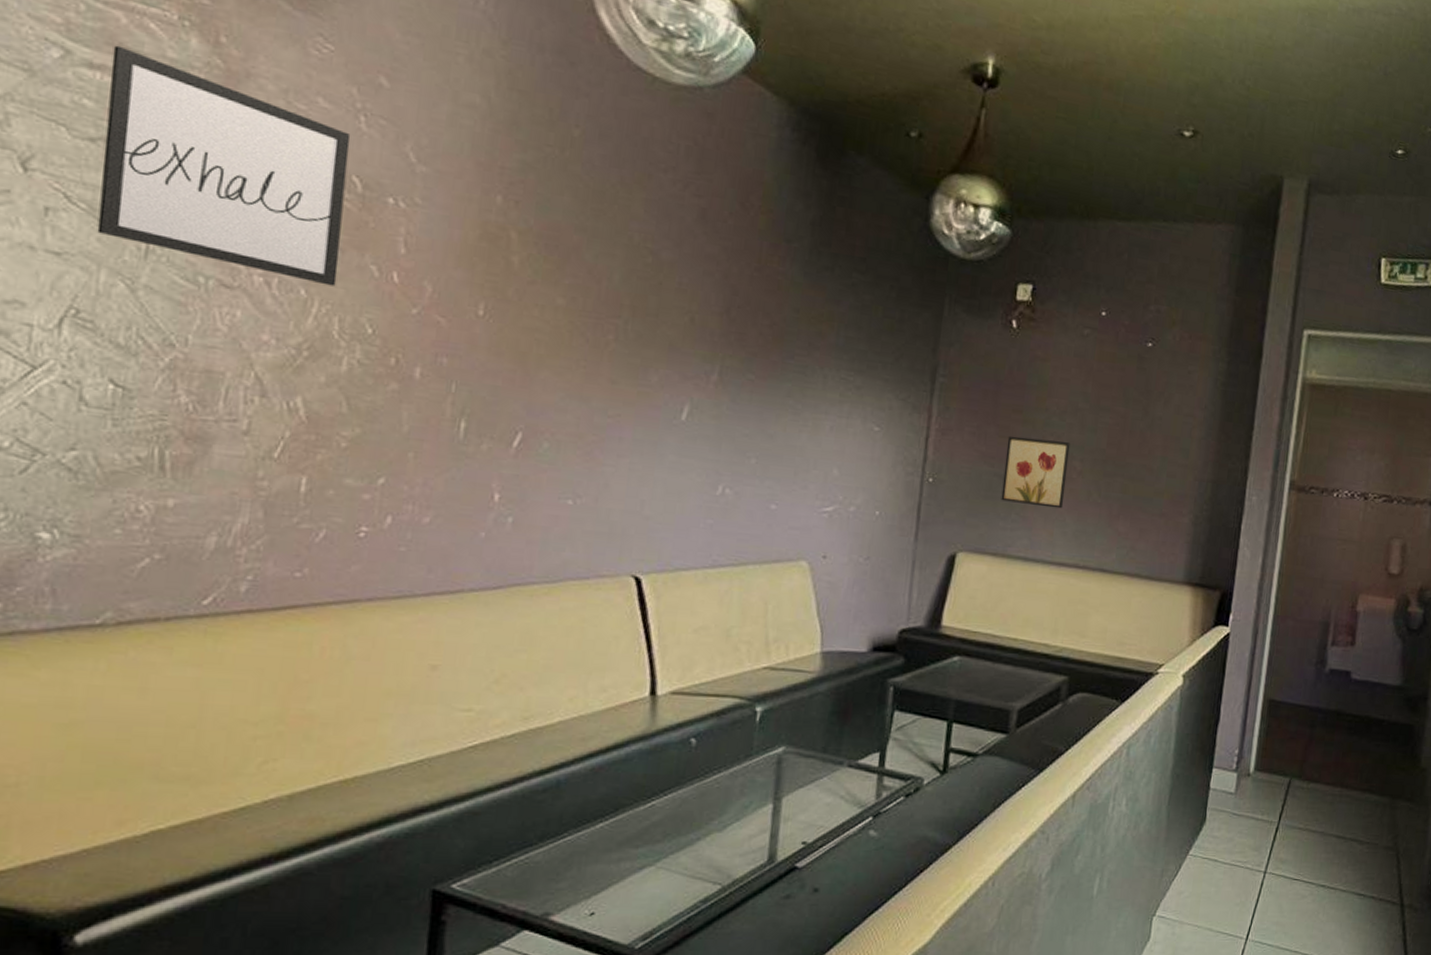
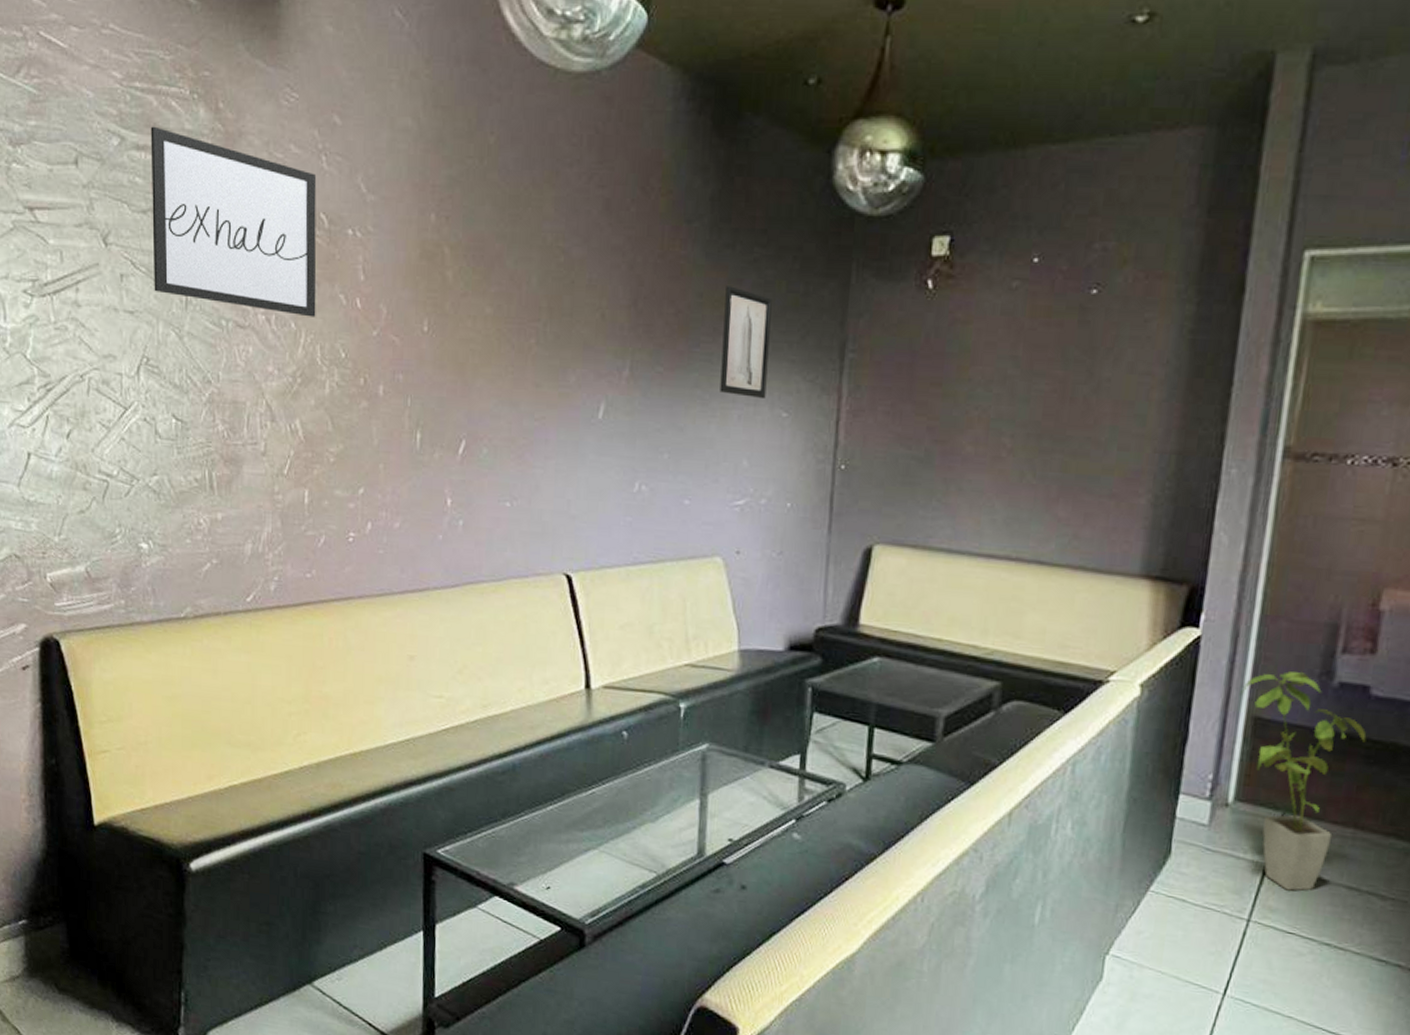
wall art: none [812,305,868,412] -> present [720,286,772,398]
wall art: present [1001,435,1070,509] -> none [920,412,998,493]
house plant: none [1259,661,1349,844] -> present [1241,671,1367,891]

